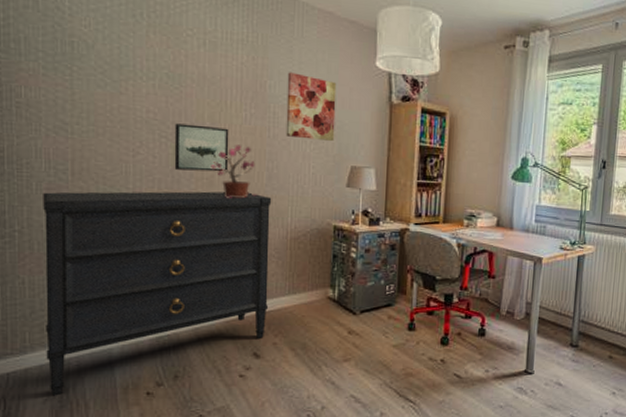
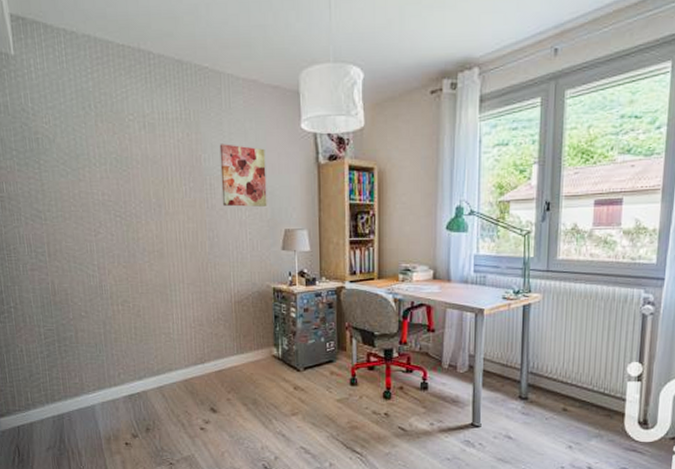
dresser: present [43,191,272,396] -> none [29,261,220,445]
wall art: present [174,123,229,172] -> none [126,202,175,245]
potted plant: present [211,144,258,198] -> none [159,218,202,268]

